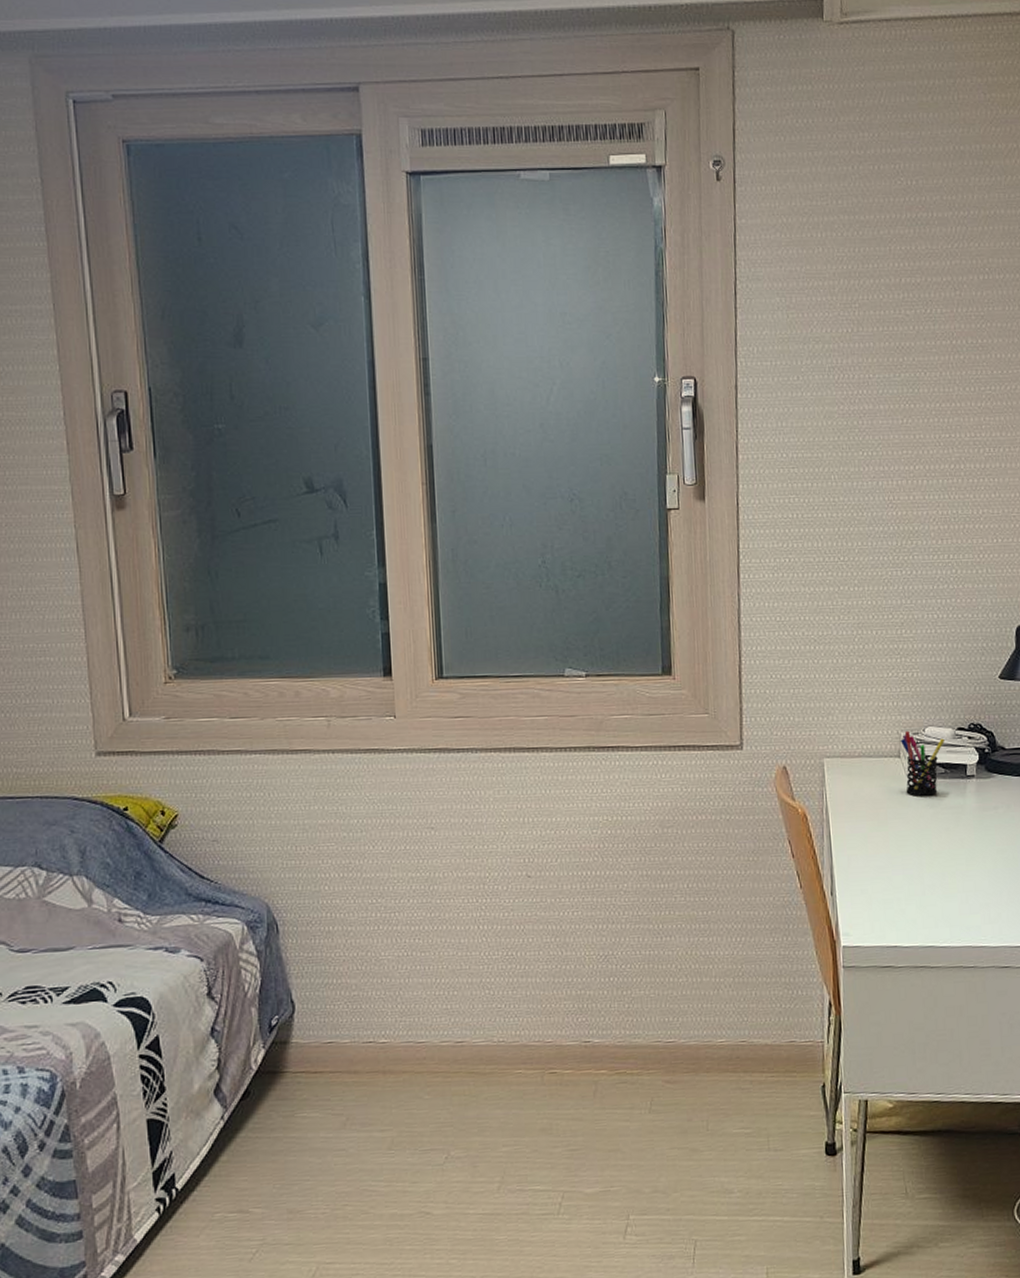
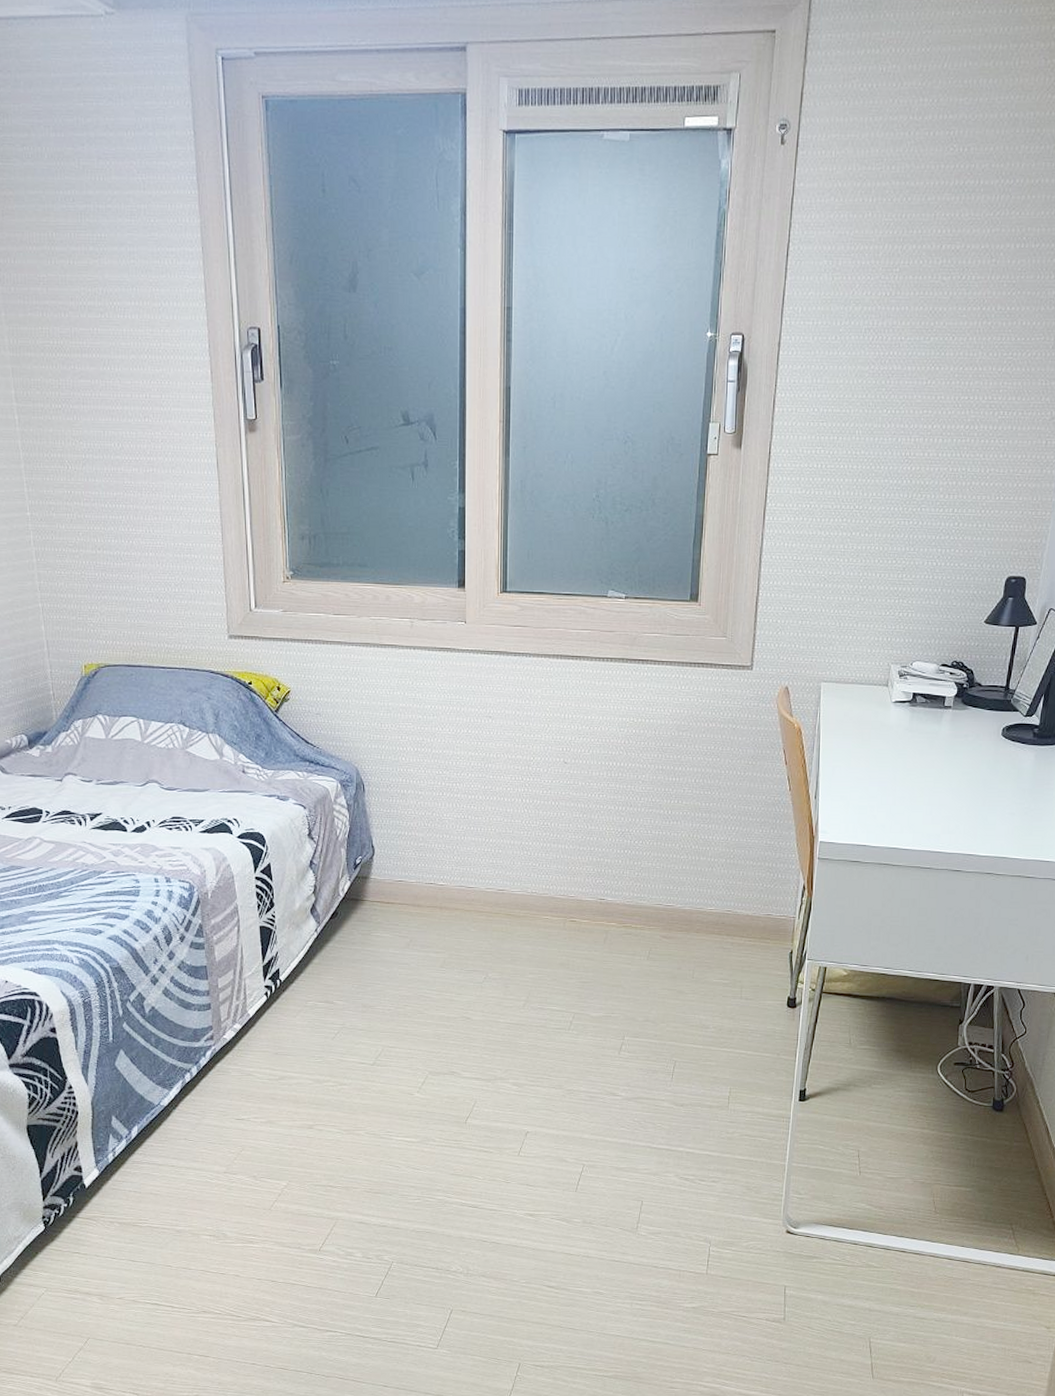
pen holder: present [900,730,944,796] -> none [889,663,929,721]

